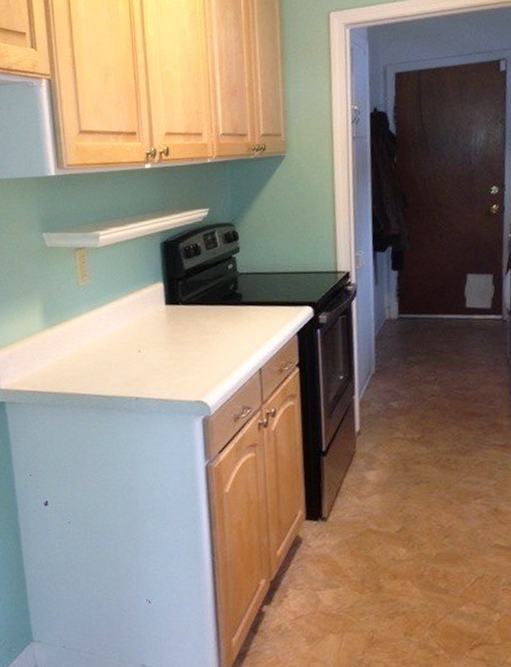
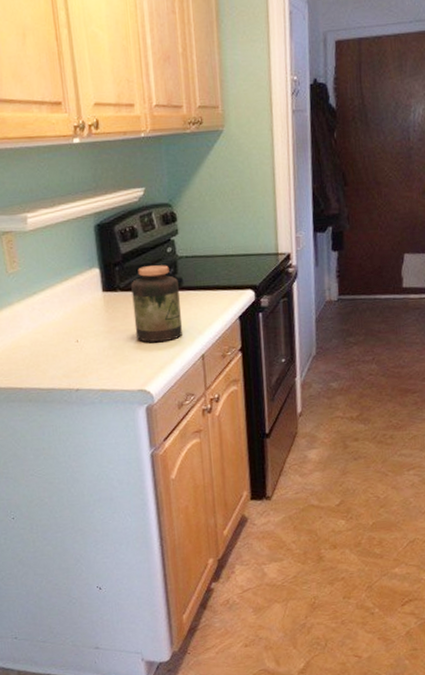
jar: none [193,281,240,355] -> present [131,265,182,343]

